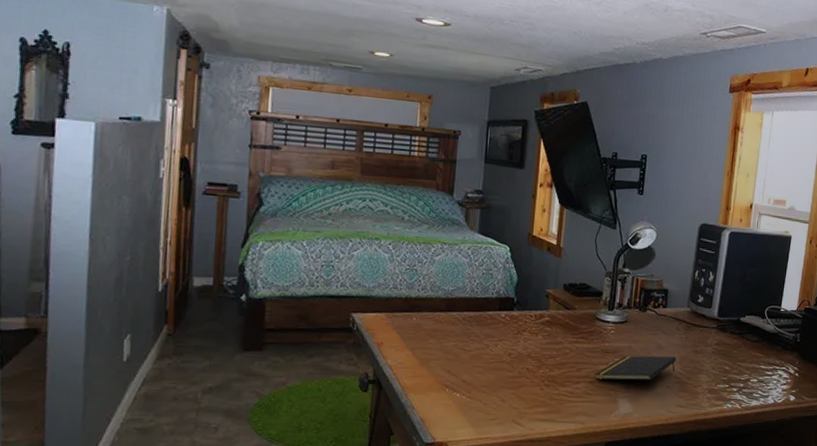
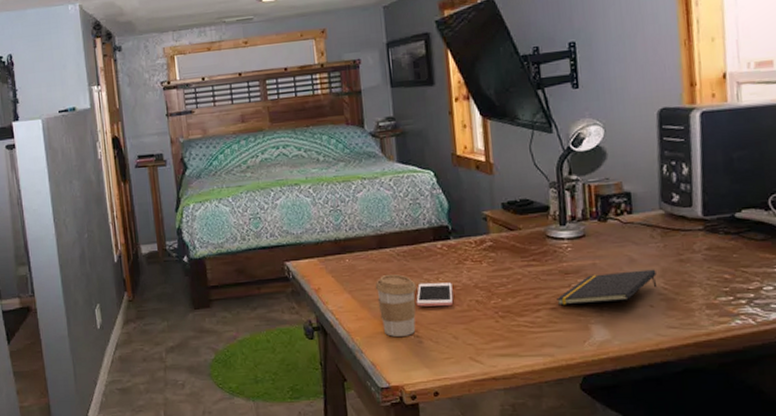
coffee cup: none [436,337,476,396] -> present [375,274,417,337]
cell phone: none [473,347,509,372] -> present [416,282,453,307]

